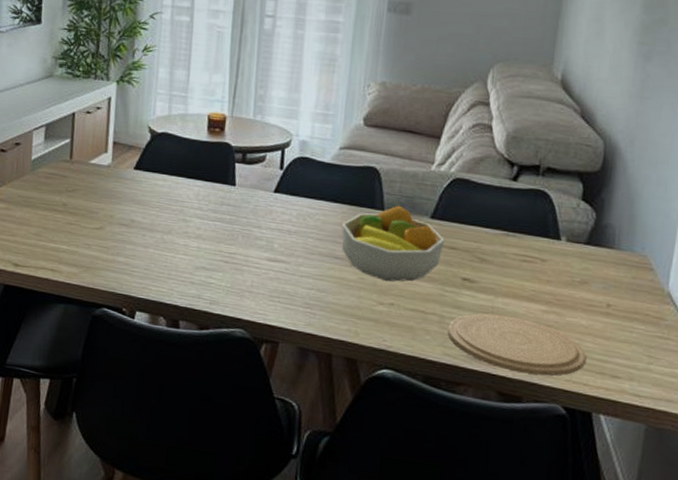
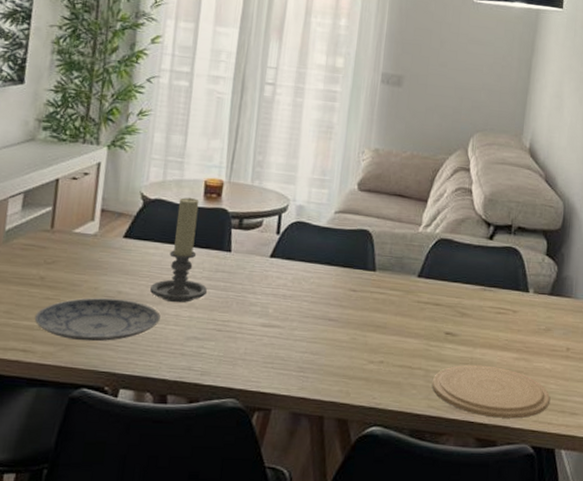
plate: none [59,224,171,266] -> present [34,297,161,342]
candle holder: none [160,131,213,234] -> present [150,197,207,303]
fruit bowl: present [341,205,444,282] -> none [334,265,430,341]

